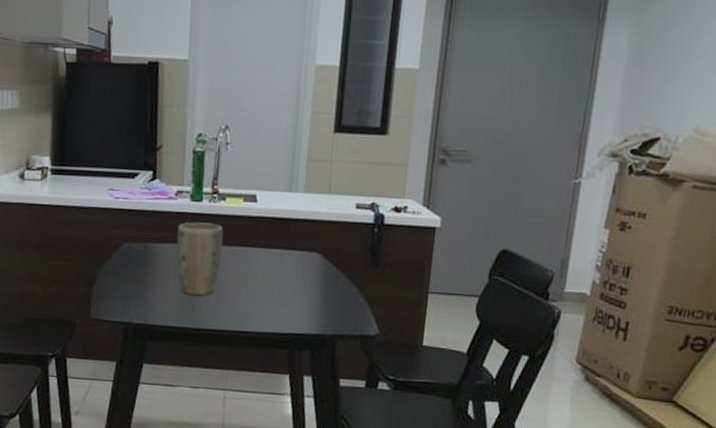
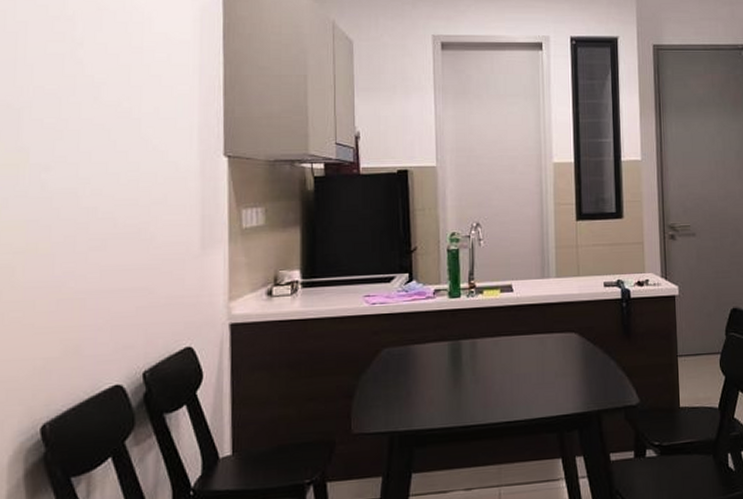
plant pot: present [176,222,224,295] -> none [438,317,484,392]

